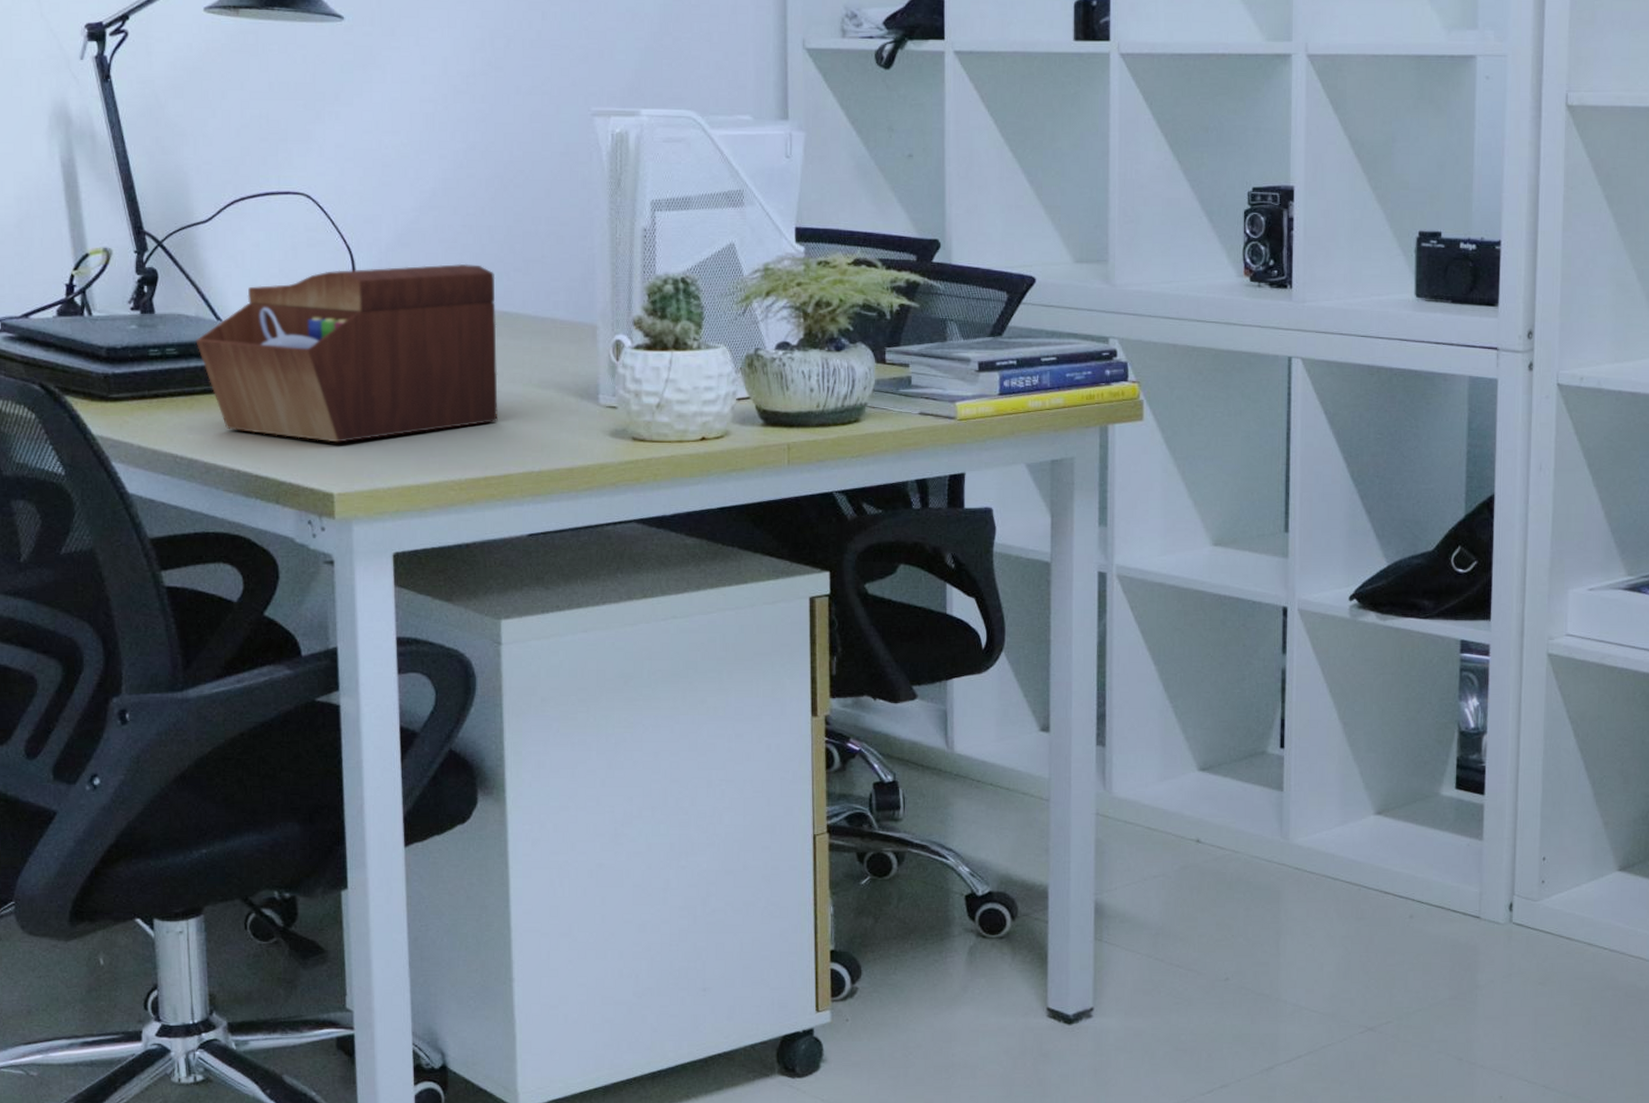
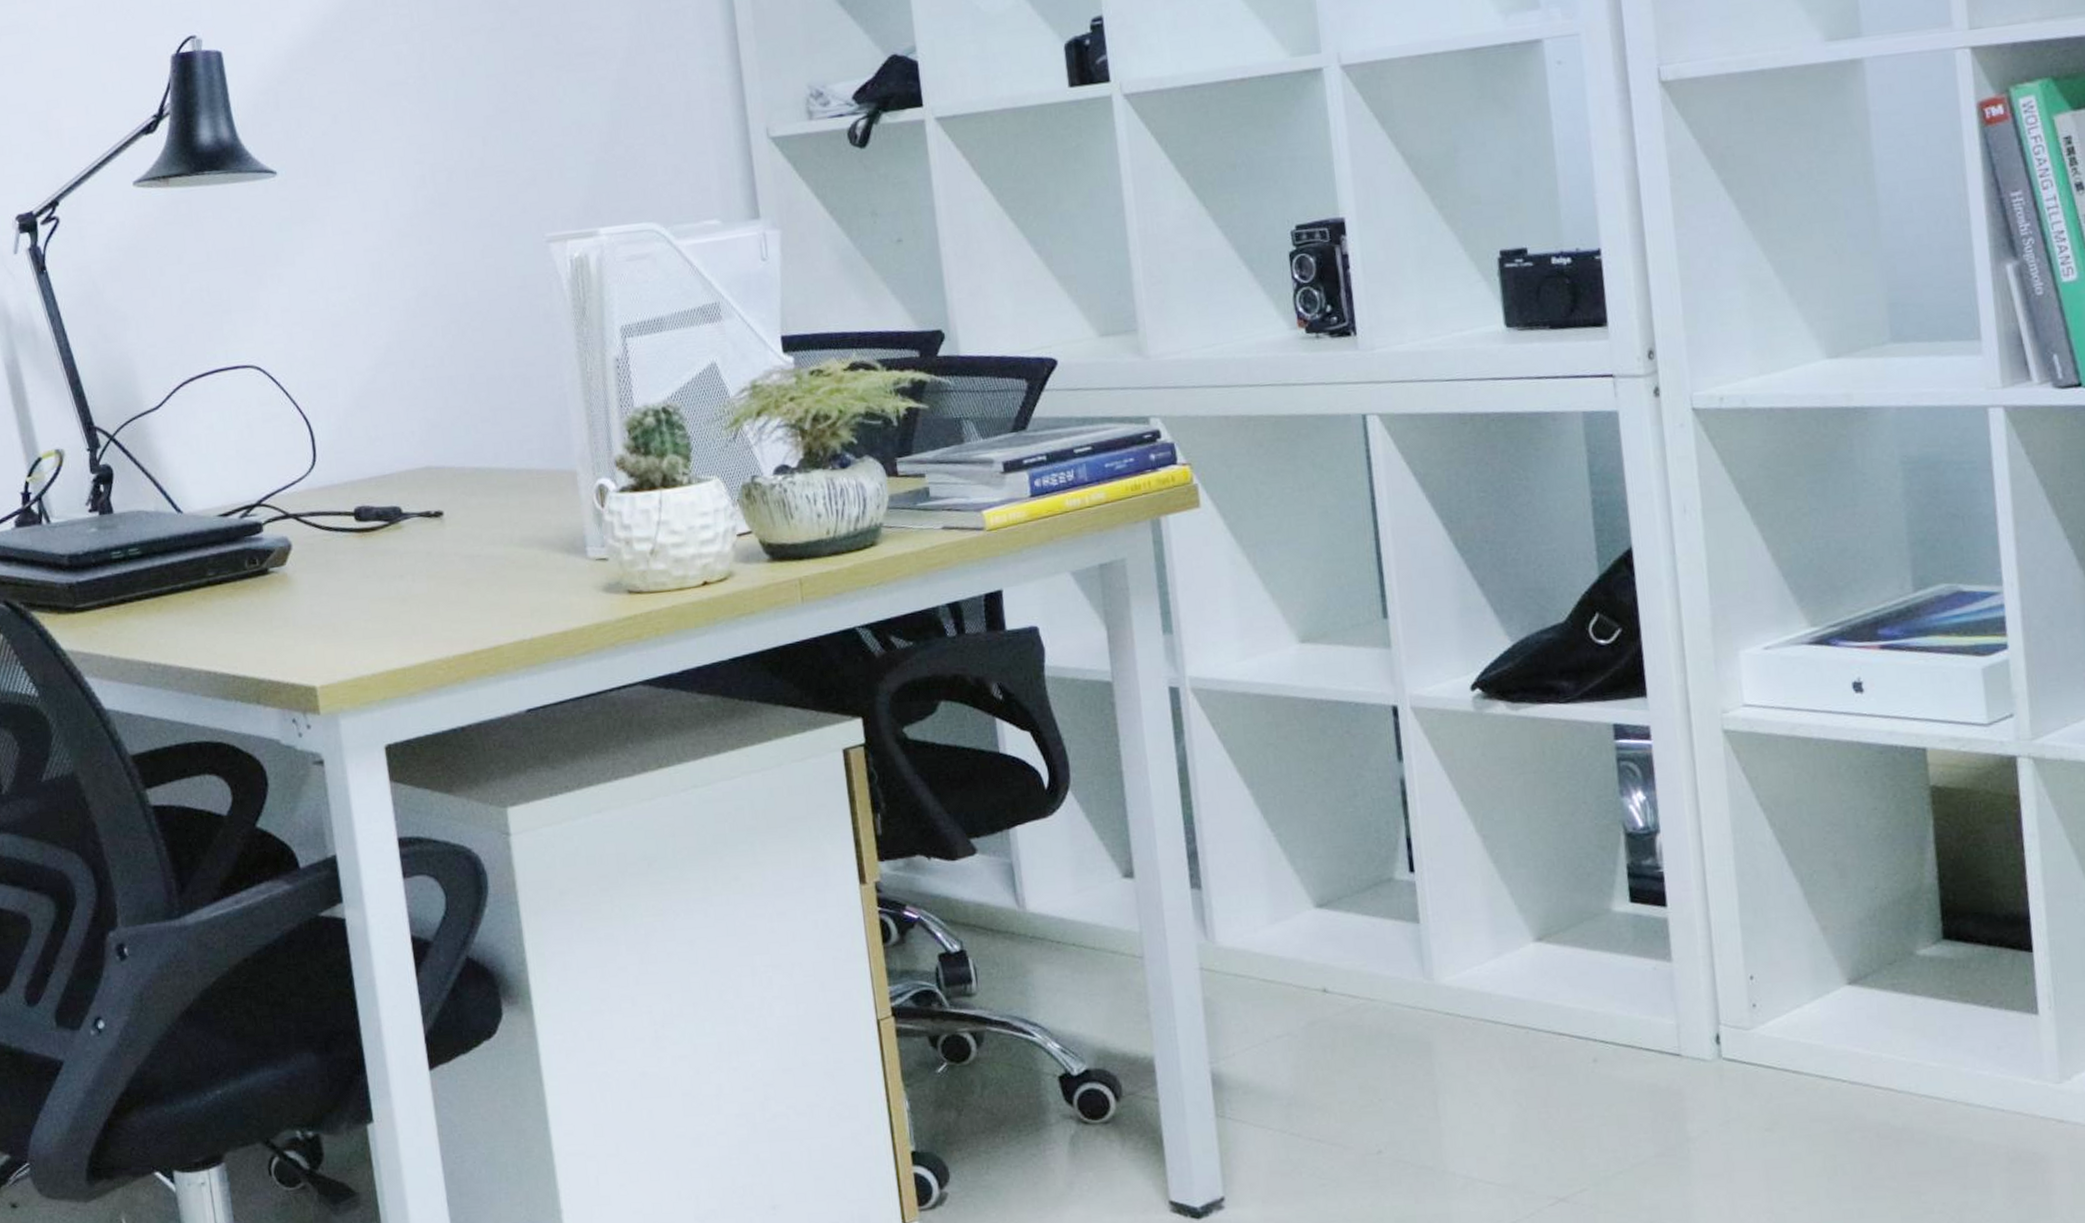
sewing box: present [196,263,498,443] -> none [158,420,481,631]

